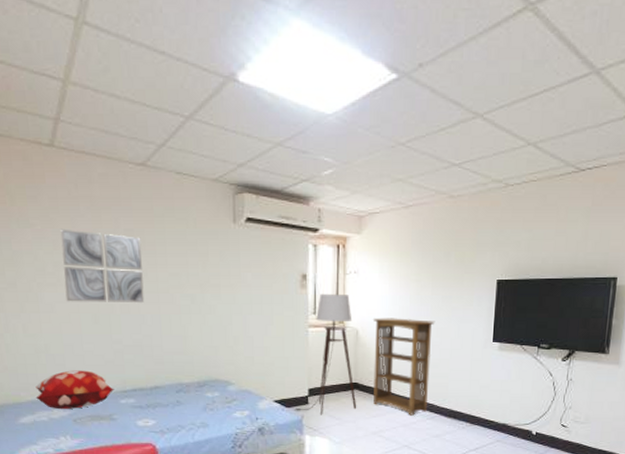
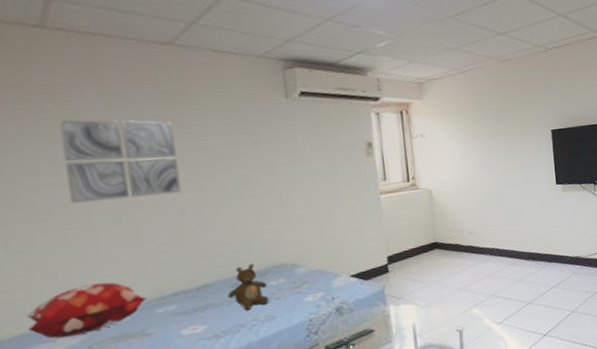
teddy bear: none [173,374,205,414] -> present [227,263,270,310]
floor lamp: present [294,293,357,415] -> none [374,157,440,282]
bookshelf: present [372,318,435,416] -> none [444,172,508,265]

